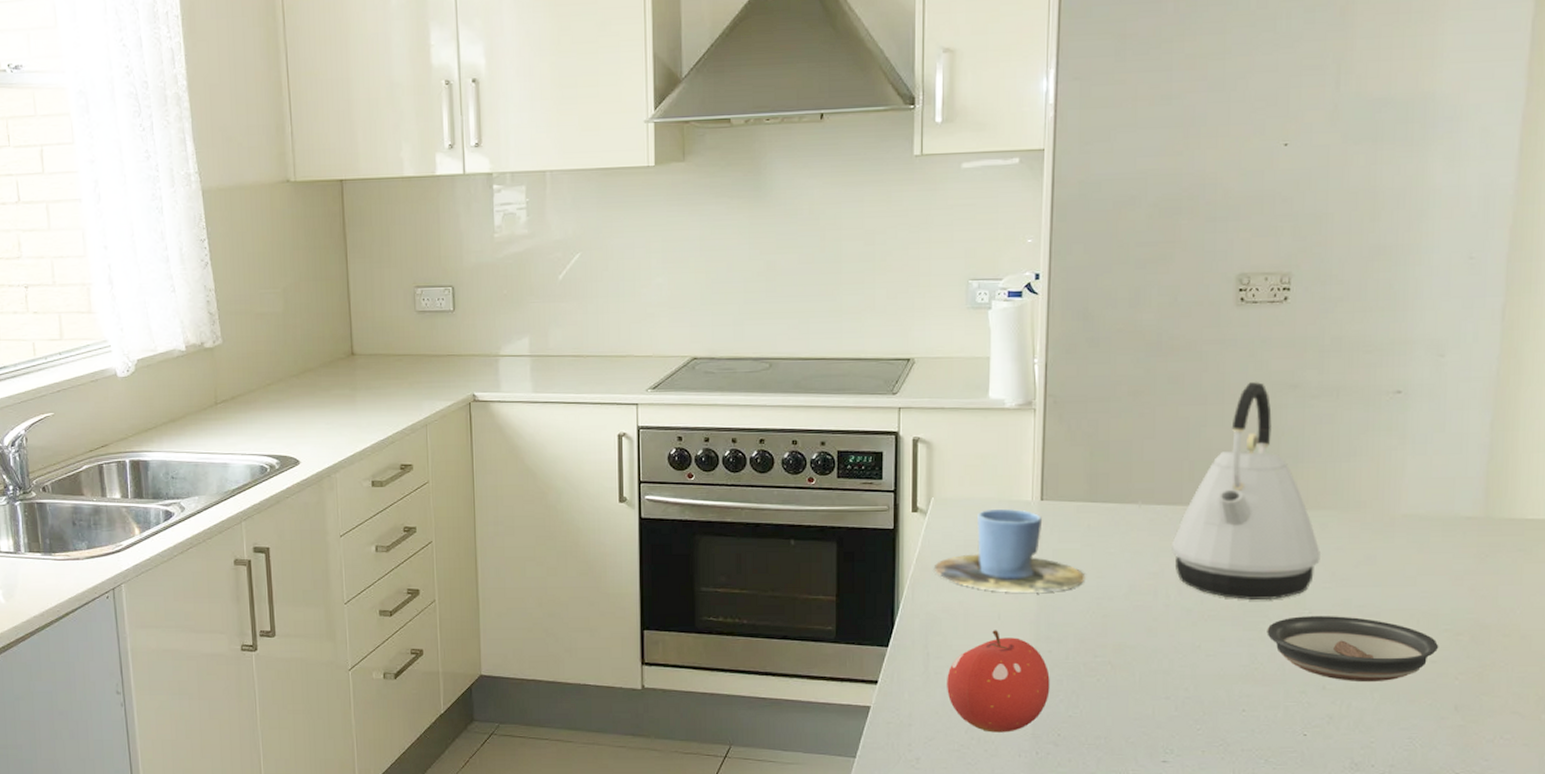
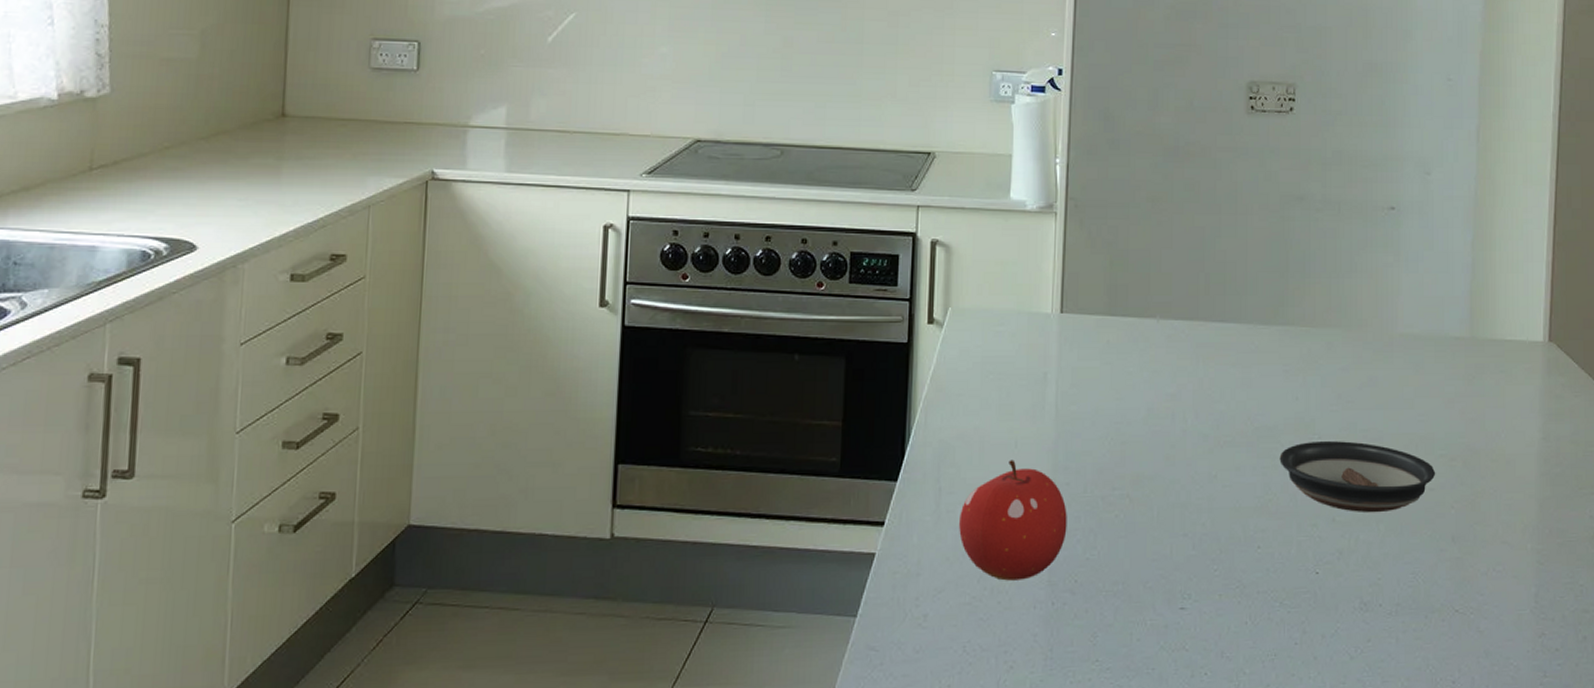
cup: present [935,508,1086,593] -> none [950,321,1104,417]
kettle: present [1170,382,1322,601] -> none [1187,193,1329,425]

